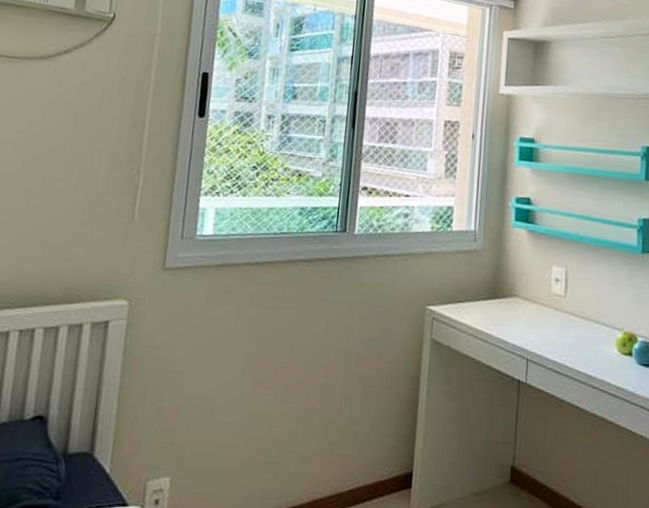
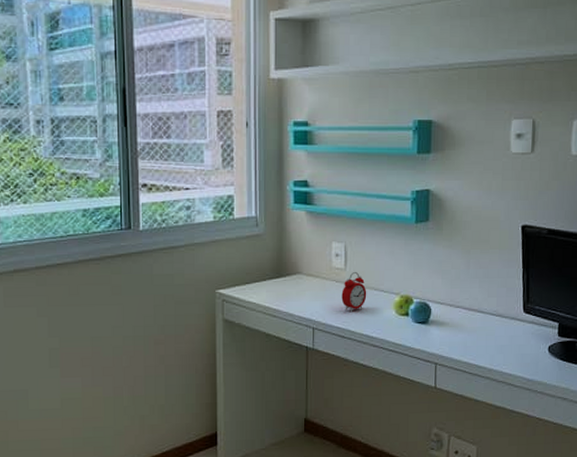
alarm clock: none [559,299,588,345] -> present [341,271,367,312]

